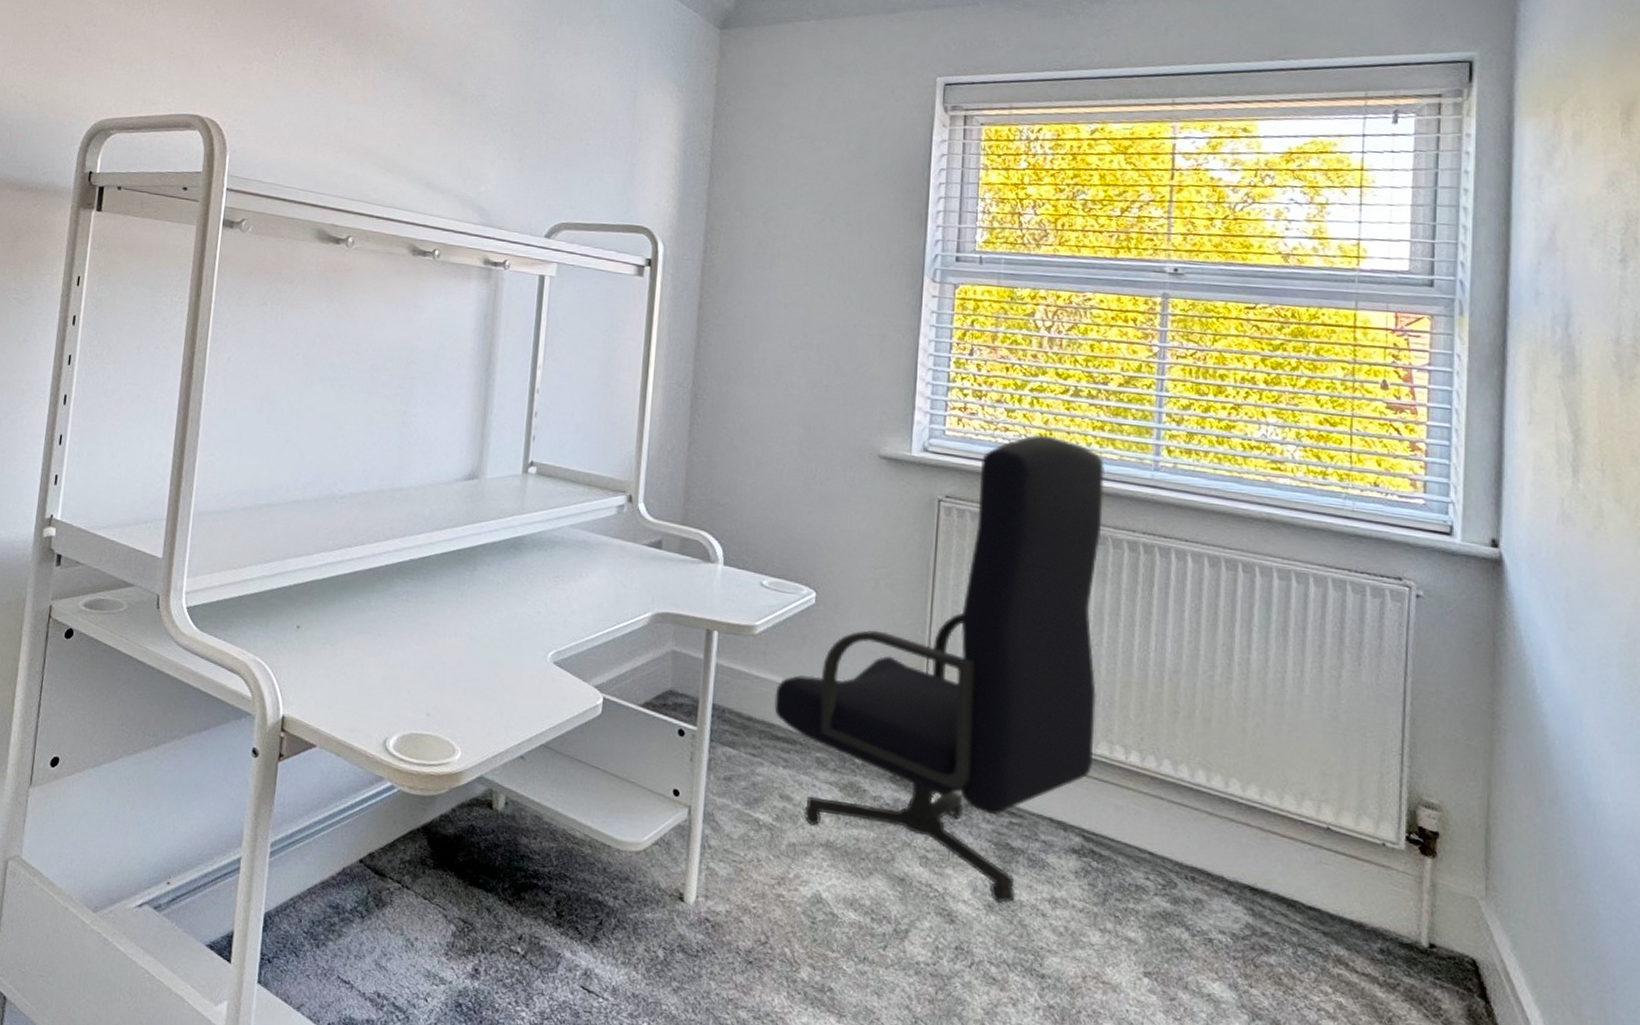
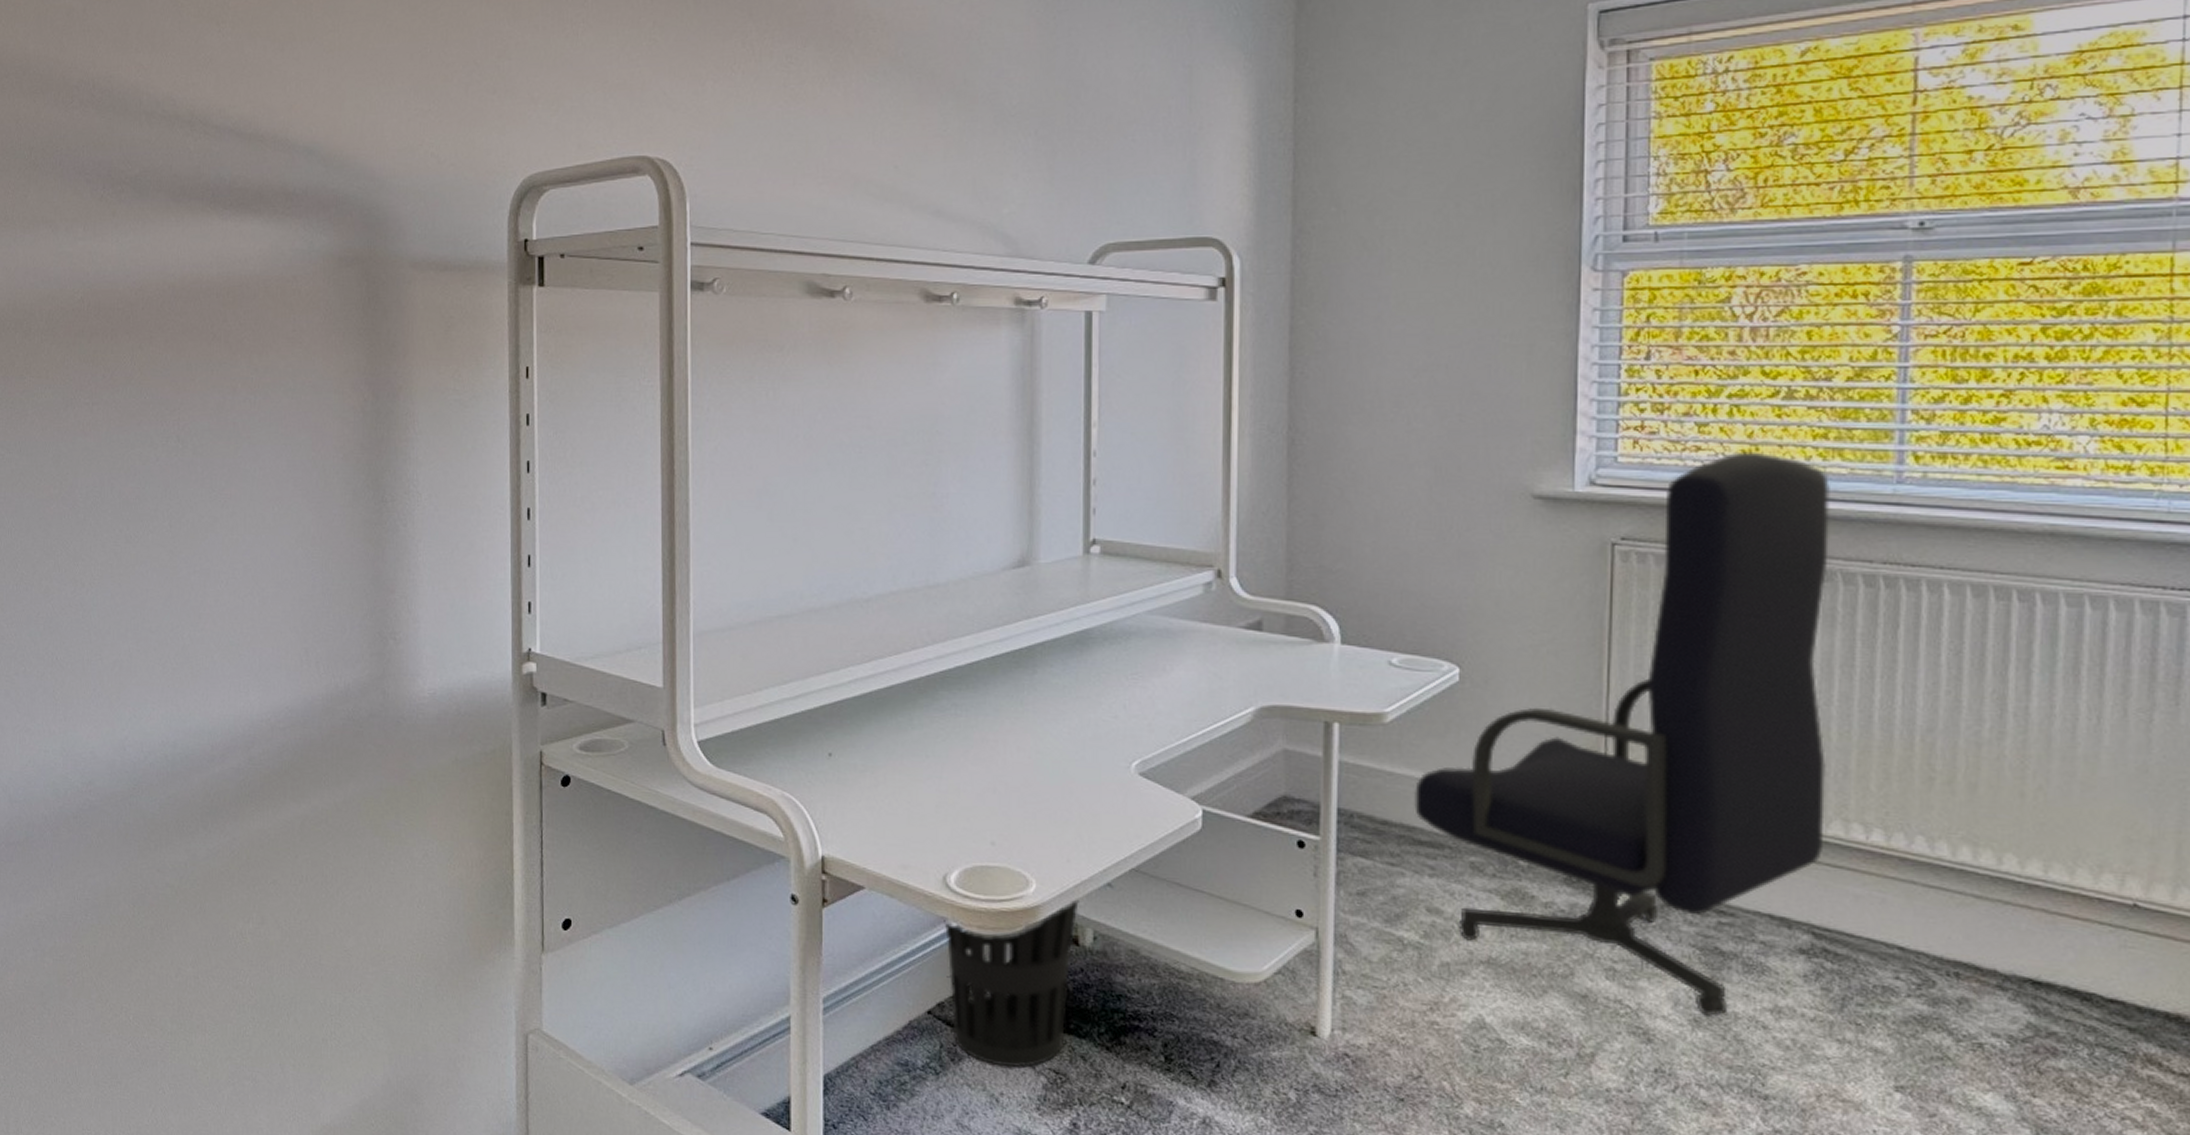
wastebasket: none [379,768,496,916] -> present [944,899,1079,1068]

